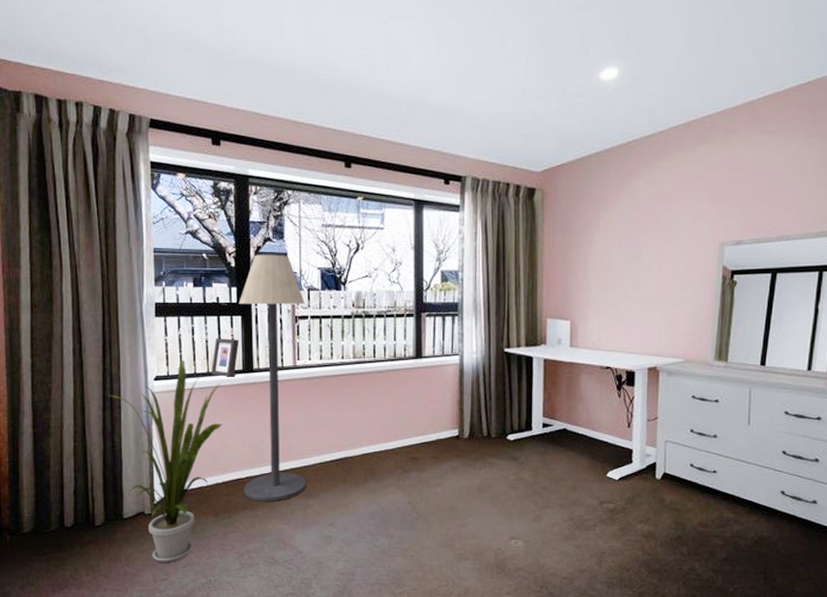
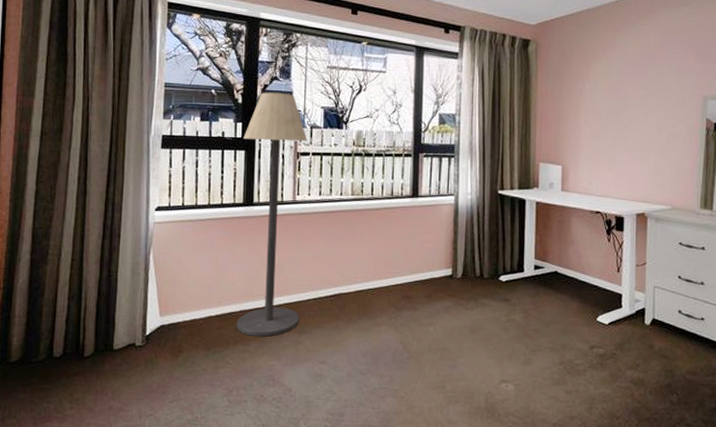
house plant: present [108,359,222,563] -> none [108,191,221,397]
picture frame: present [211,338,240,378] -> none [212,171,242,211]

